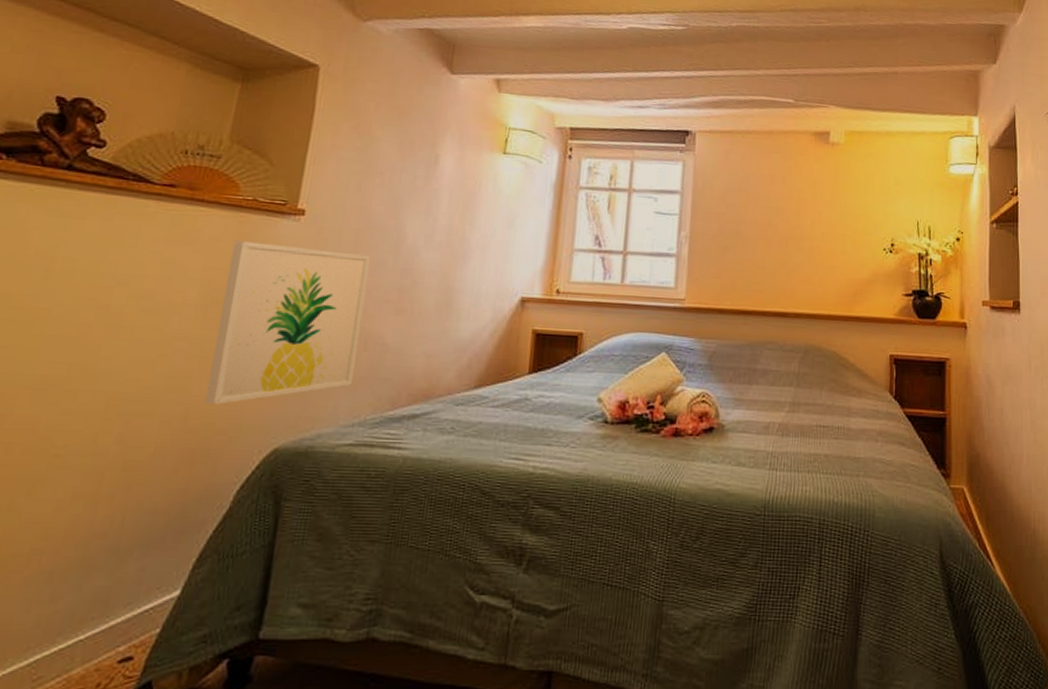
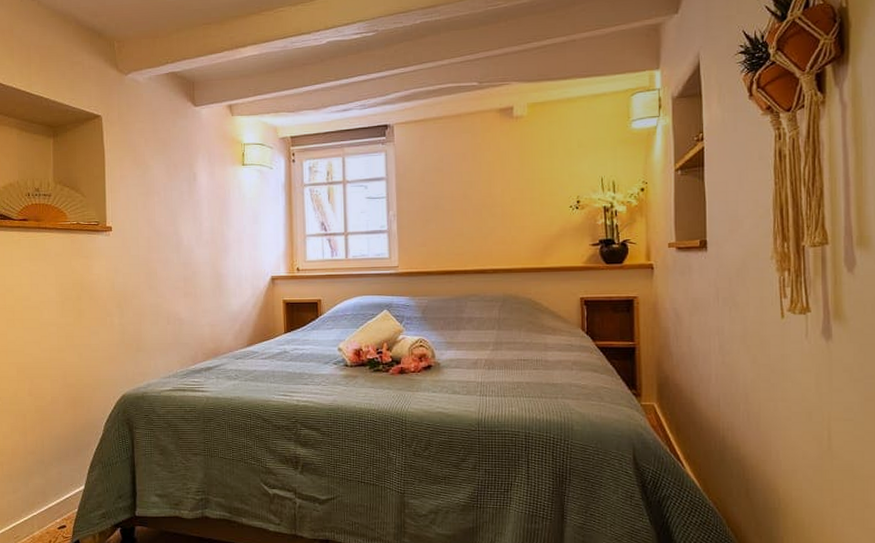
wall art: present [205,241,371,405] -> none [70,254,164,368]

